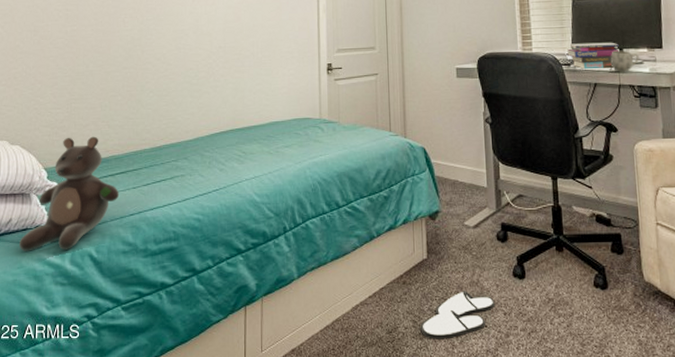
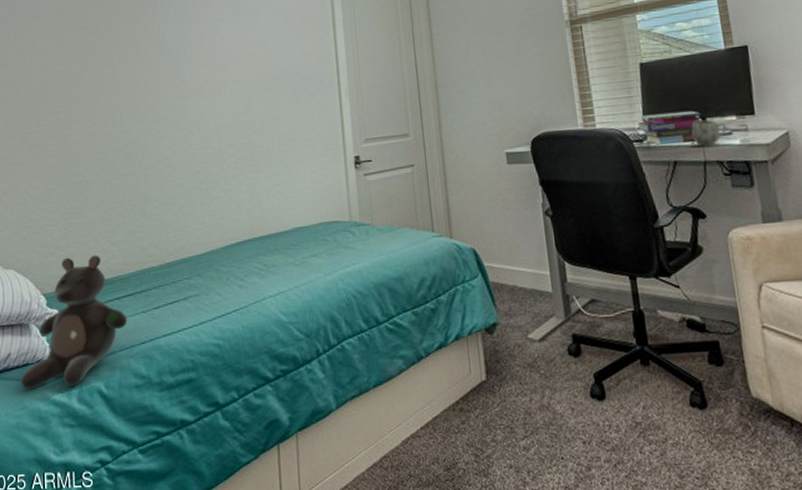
slippers: present [420,291,494,340] -> none [484,416,571,476]

